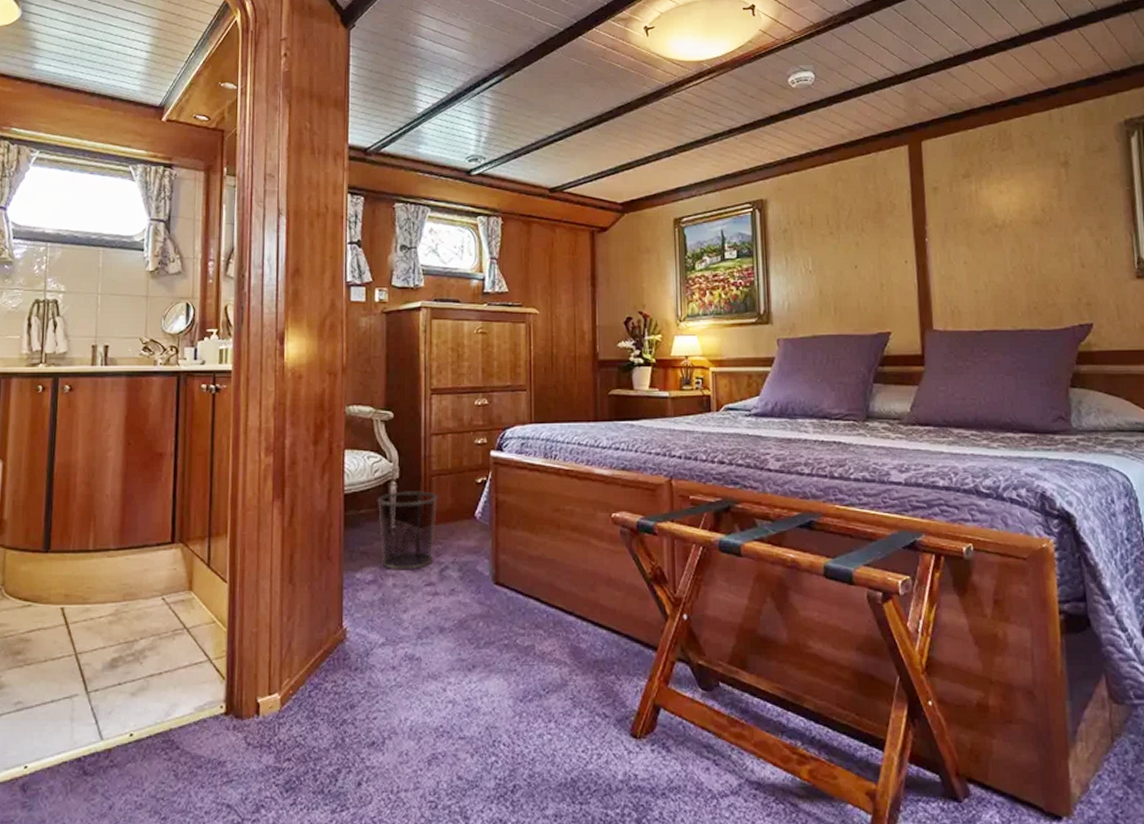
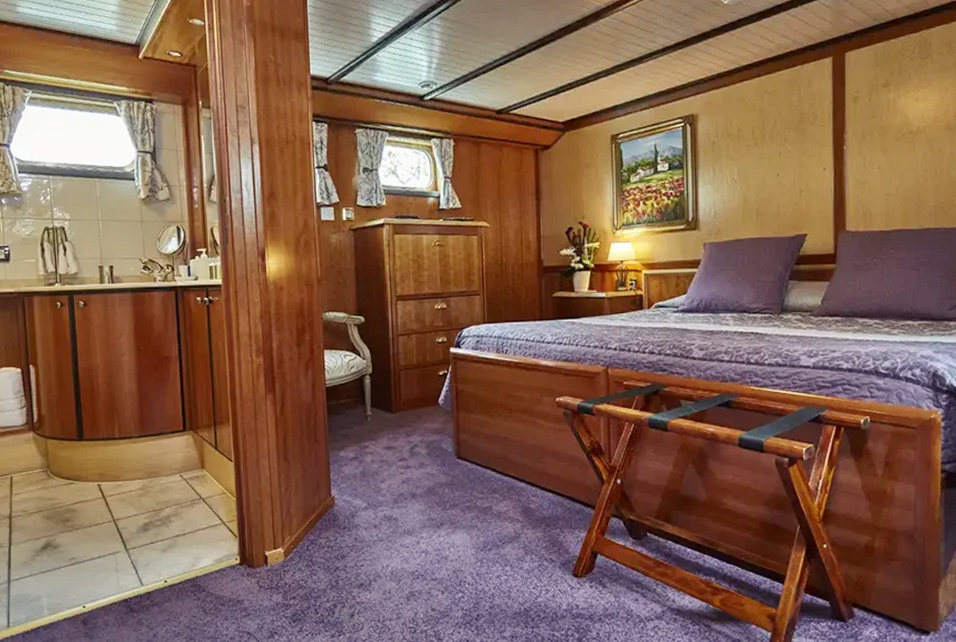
waste bin: present [377,491,437,570] -> none [354,383,406,449]

